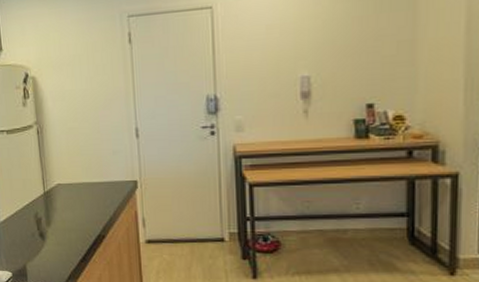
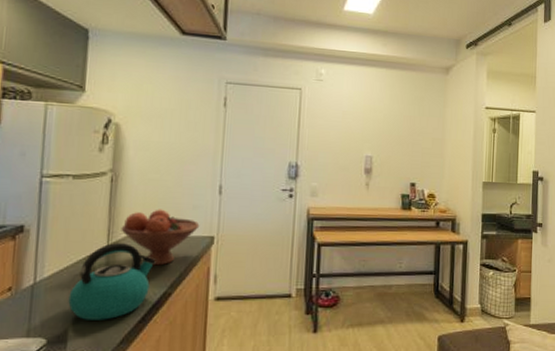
kettle: none [21,190,87,259] -> present [68,243,156,320]
fruit bowl: none [52,156,122,210] -> present [121,209,200,266]

